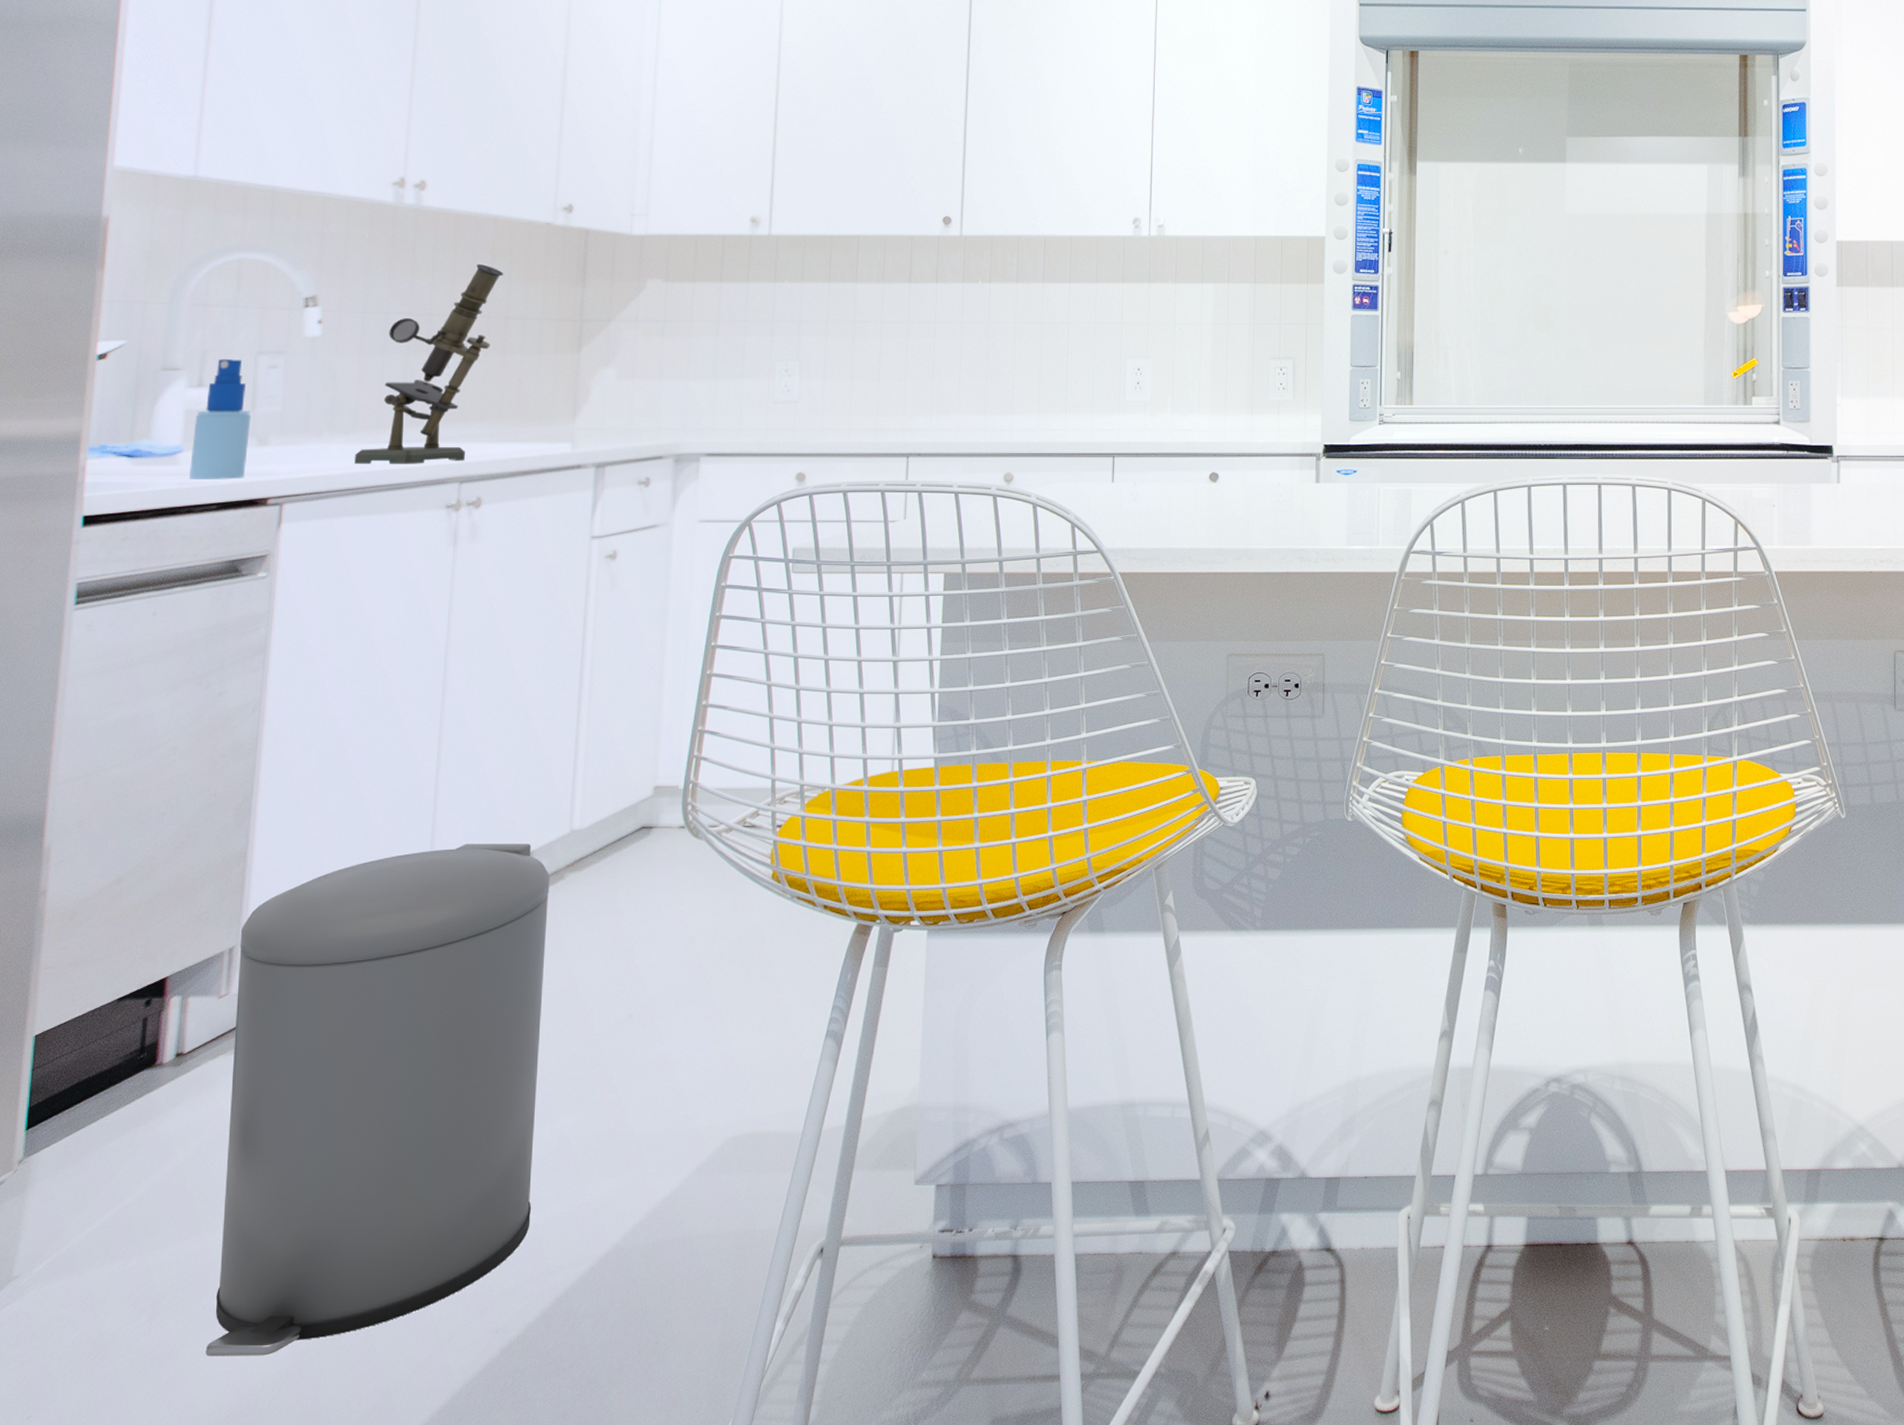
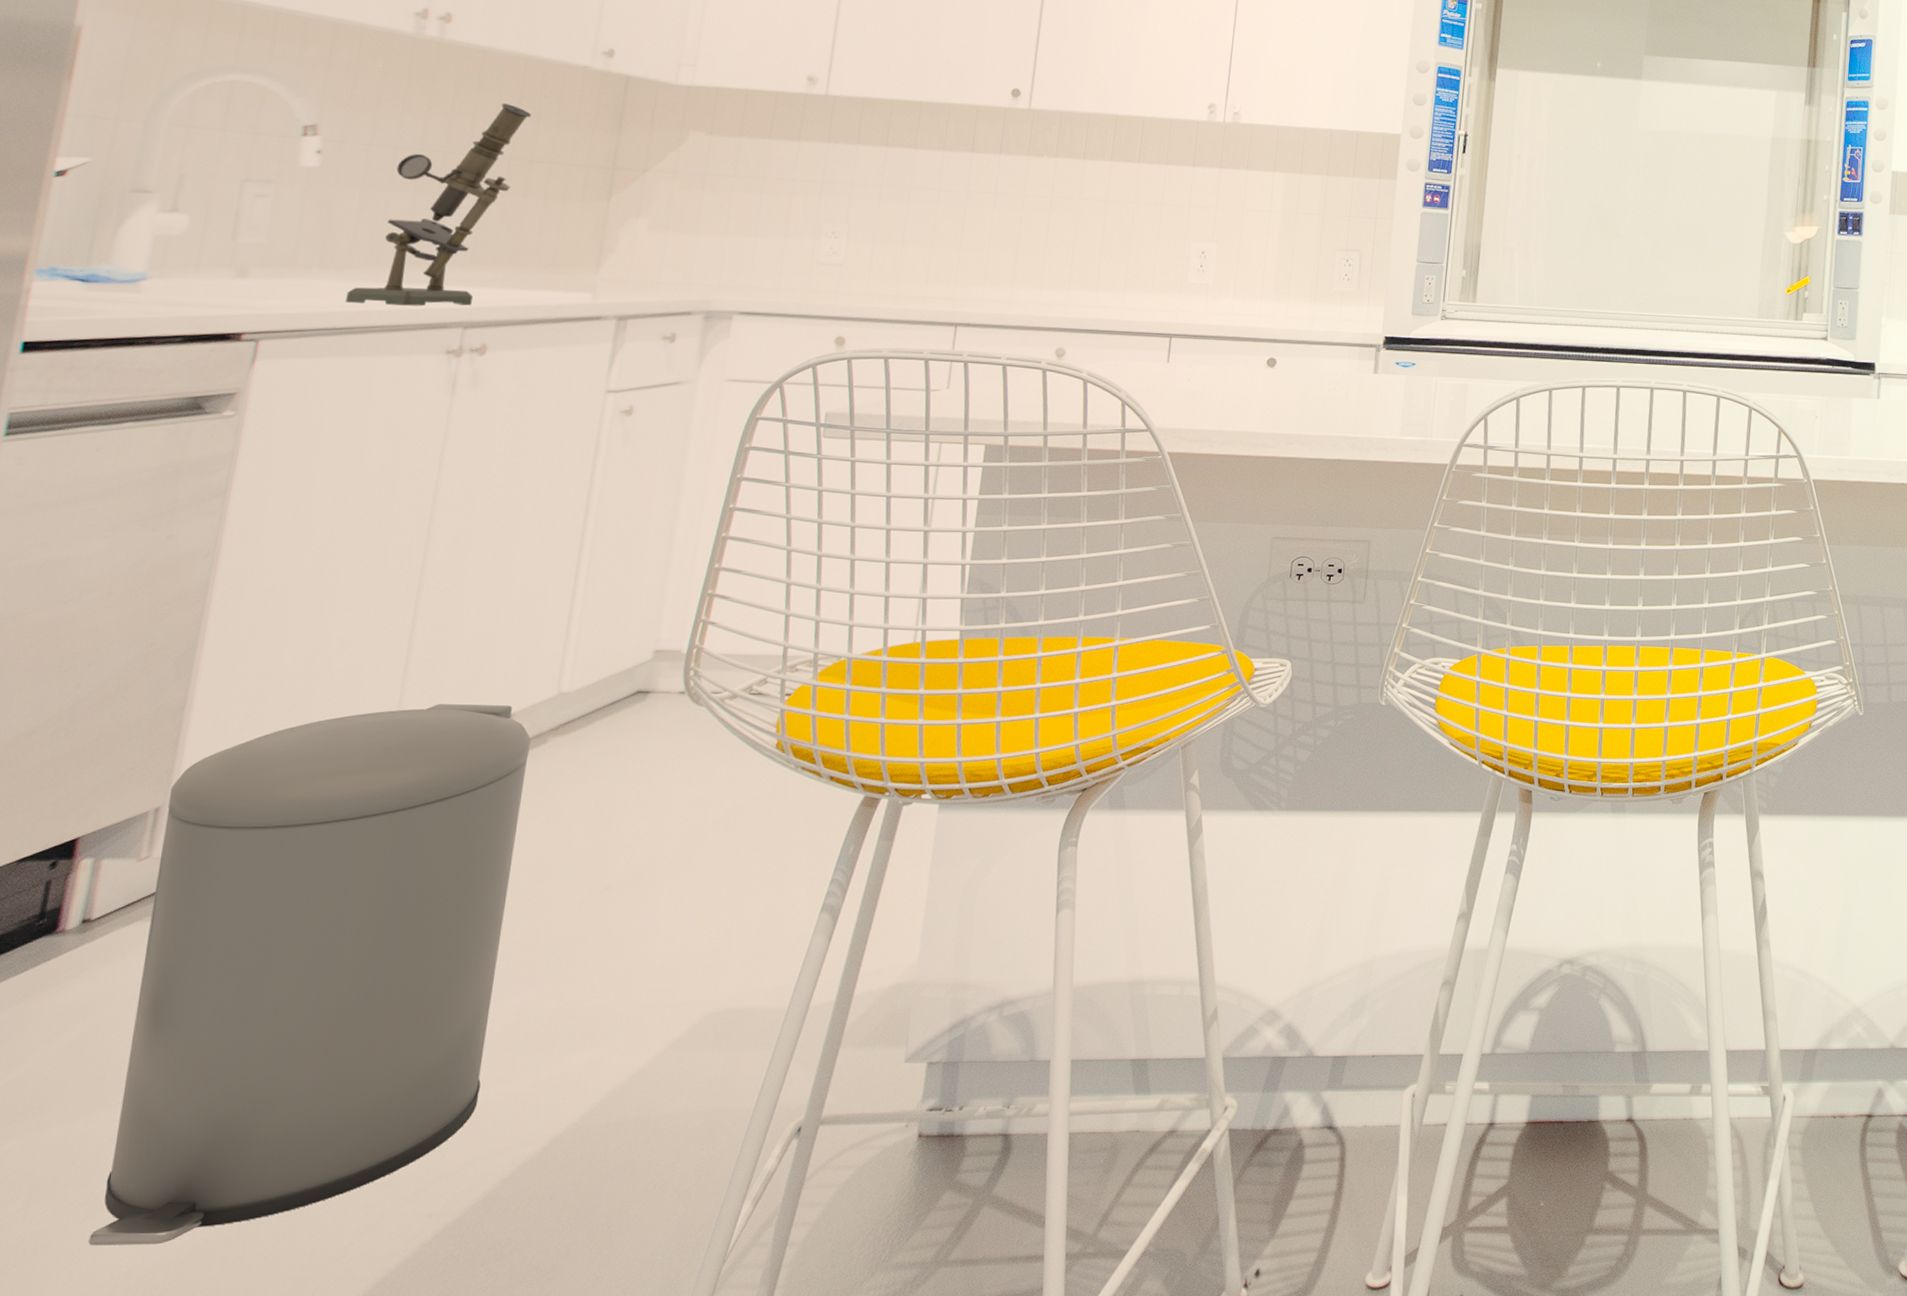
spray bottle: present [188,359,251,479] -> none [151,184,231,312]

